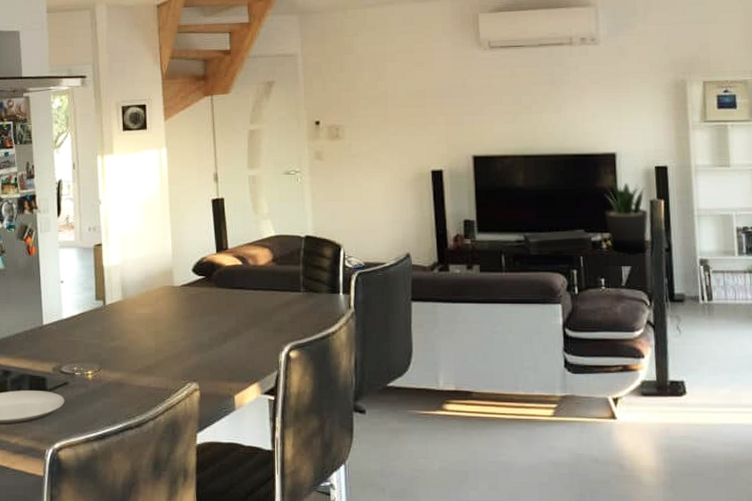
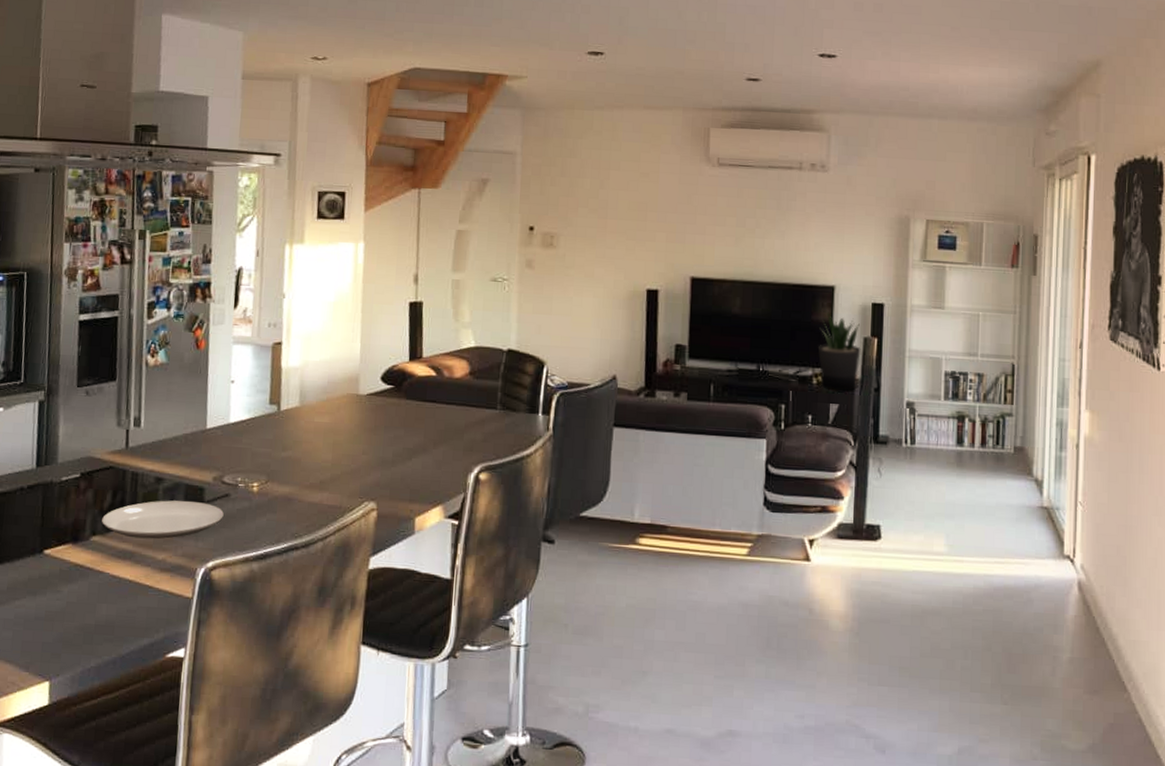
game console: present [523,229,593,256] -> none [734,362,804,387]

